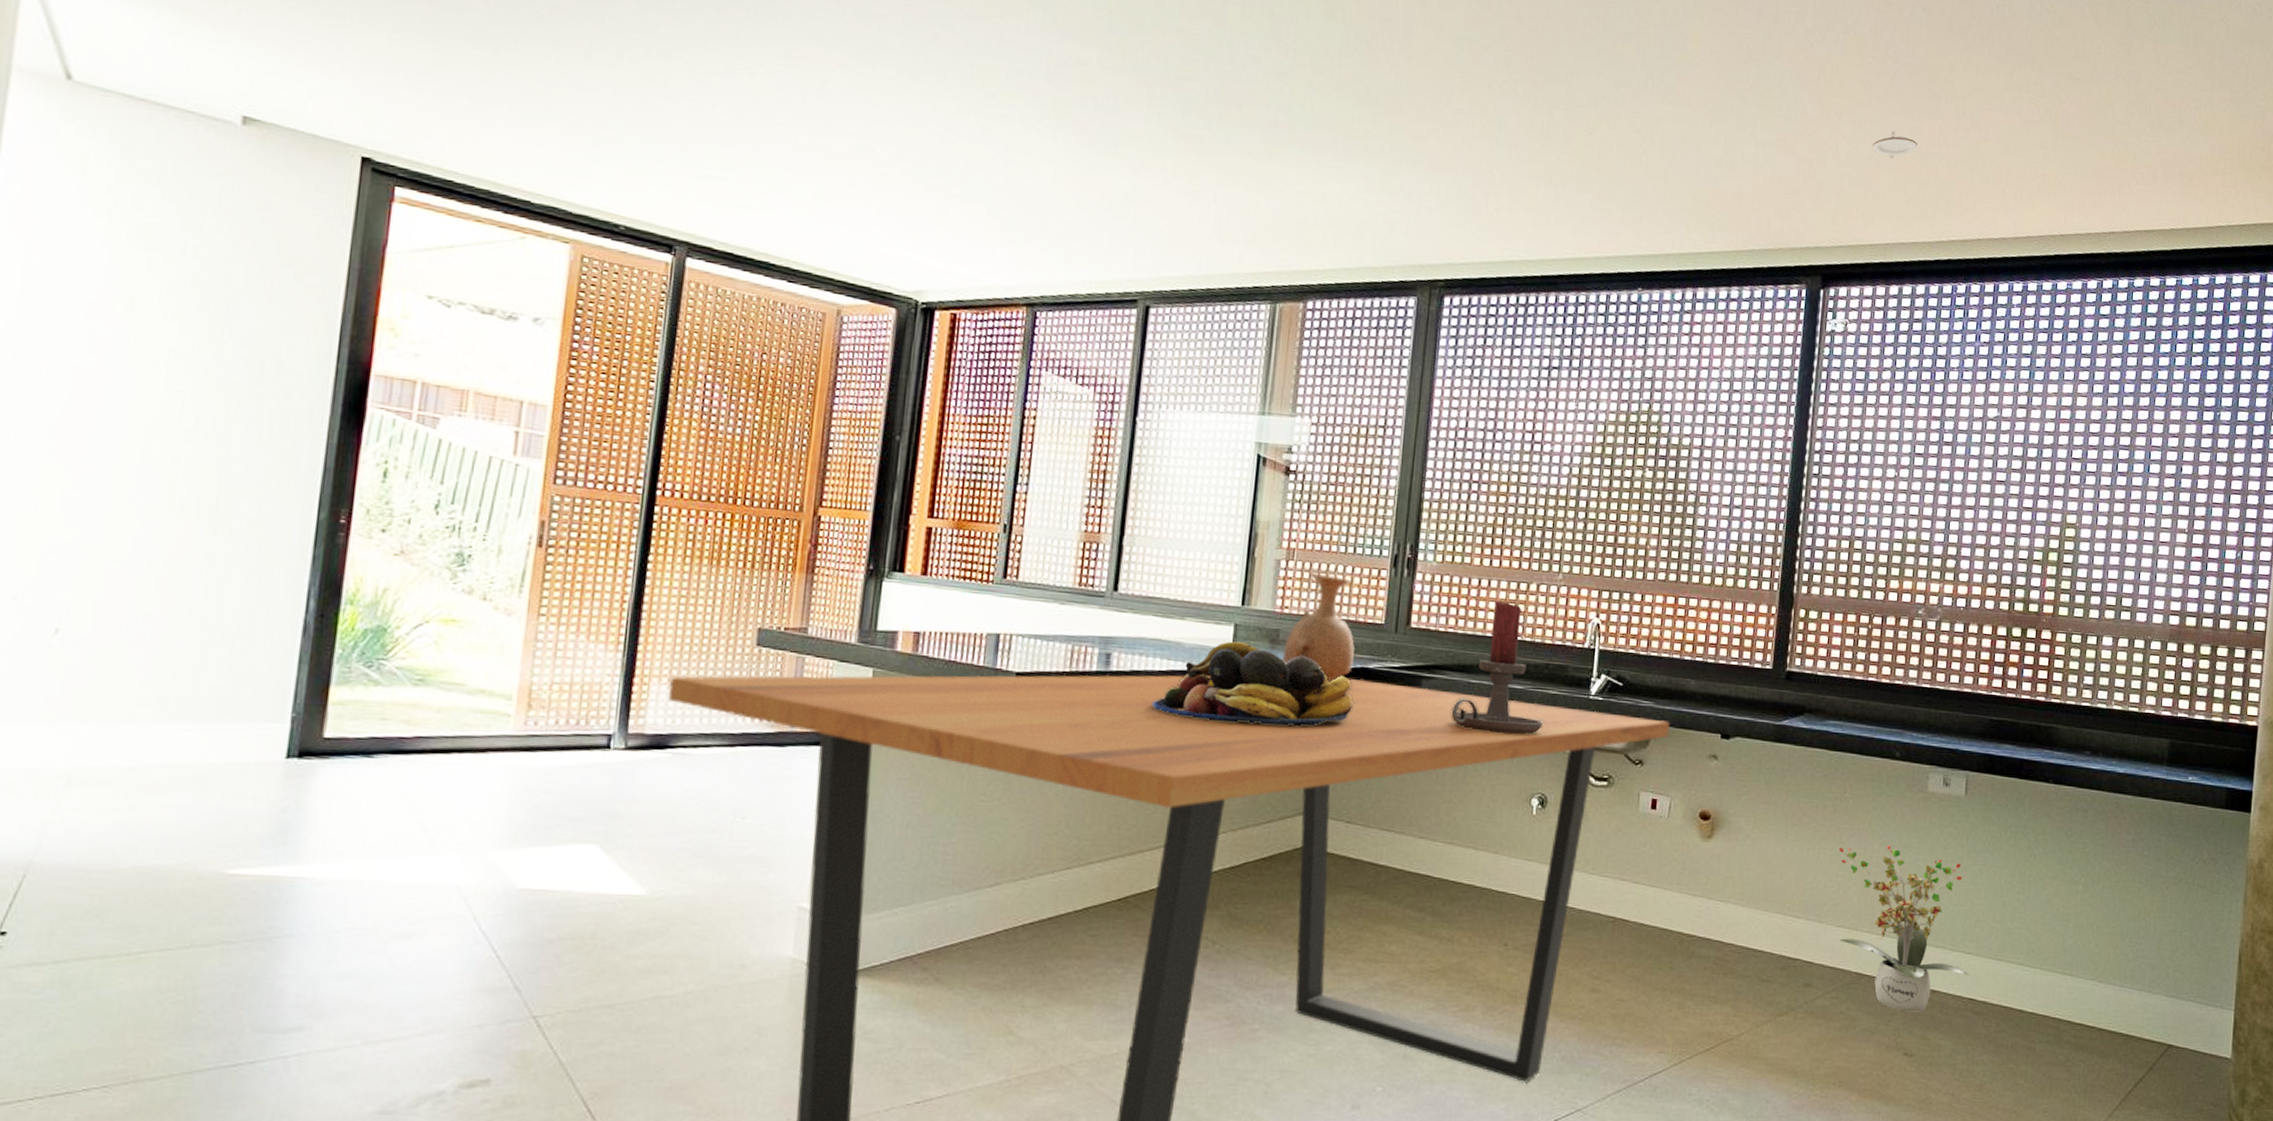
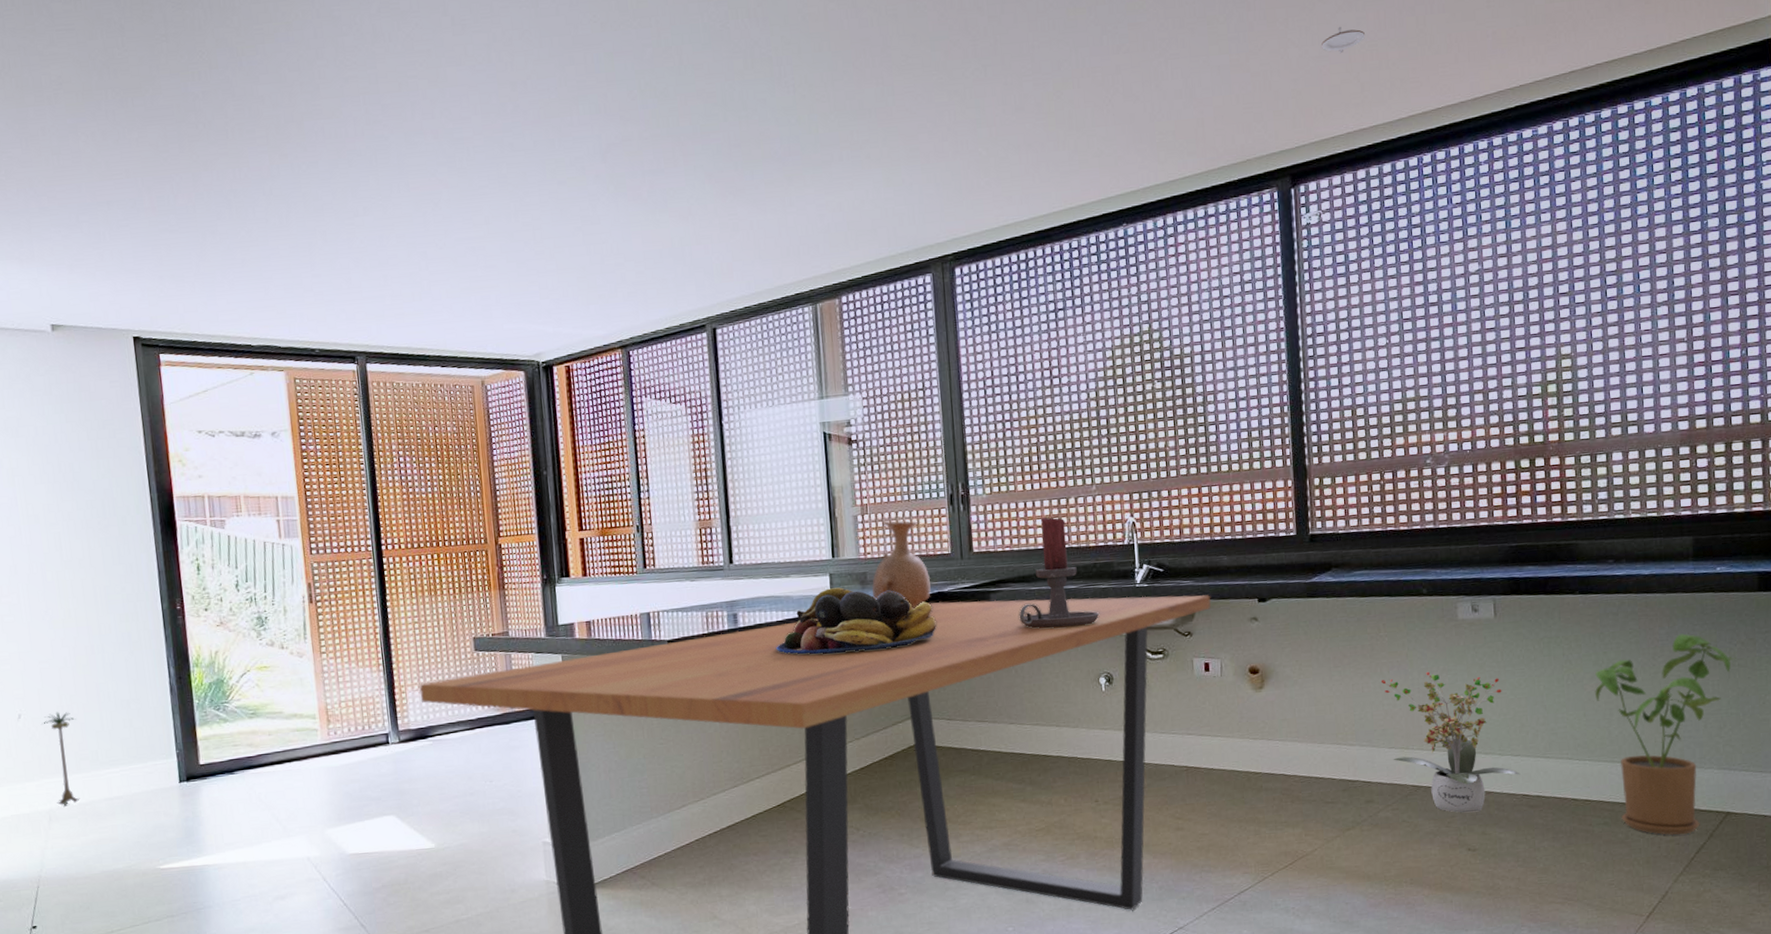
palm tree: none [85,633,146,767] -> present [44,712,80,806]
house plant: none [2055,842,2196,1064] -> present [1595,633,1736,835]

